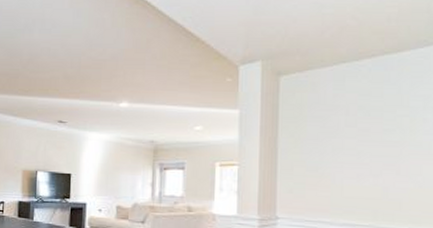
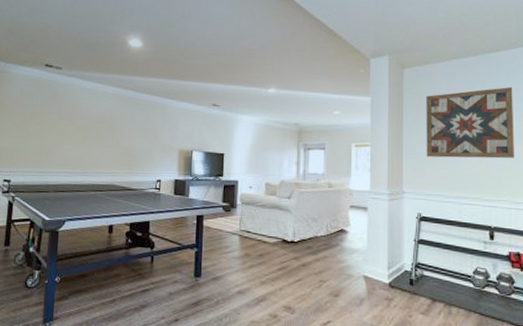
wall art: none [306,94,421,180] -> present [426,87,515,159]

